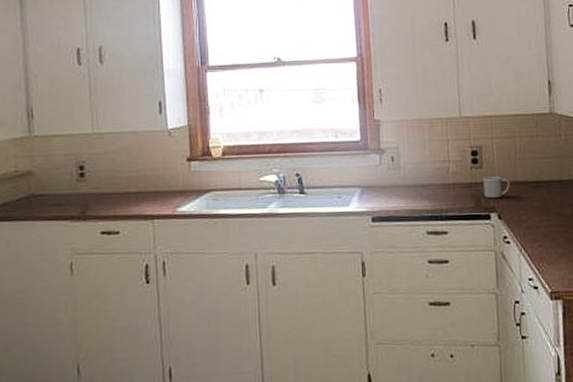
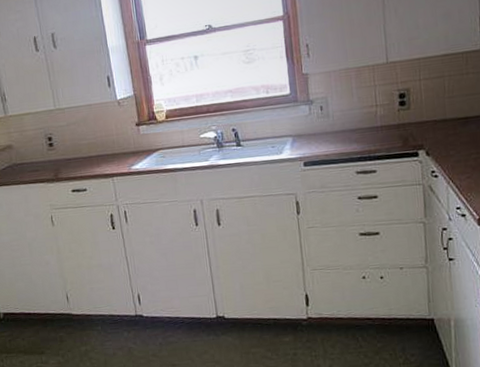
mug: present [482,176,510,199] -> none [410,115,439,138]

